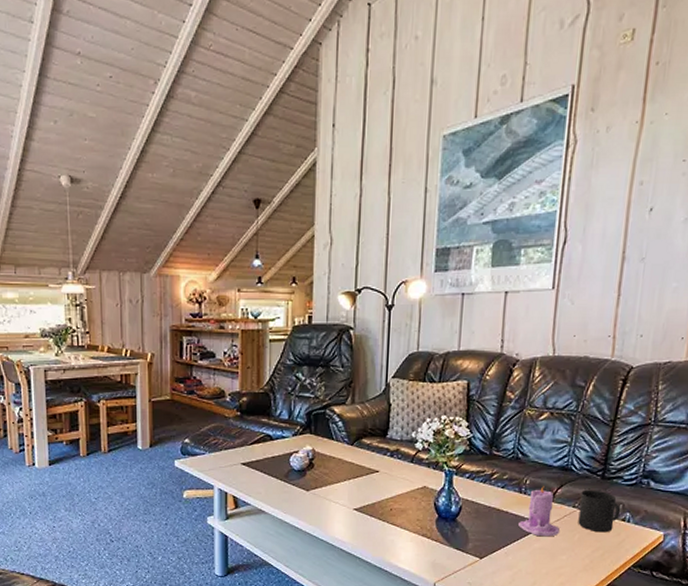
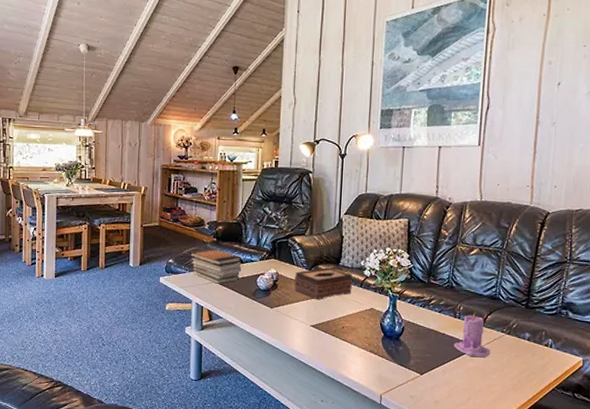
book stack: none [208,424,271,466] -> present [189,248,241,284]
tissue box: none [334,441,402,480] -> present [294,267,352,300]
mug: present [578,490,621,533] -> none [506,317,544,356]

